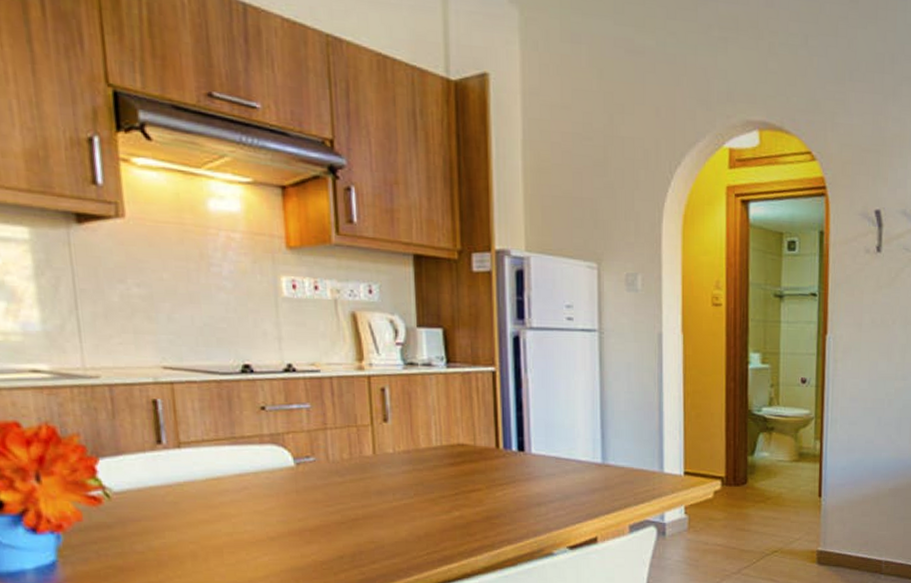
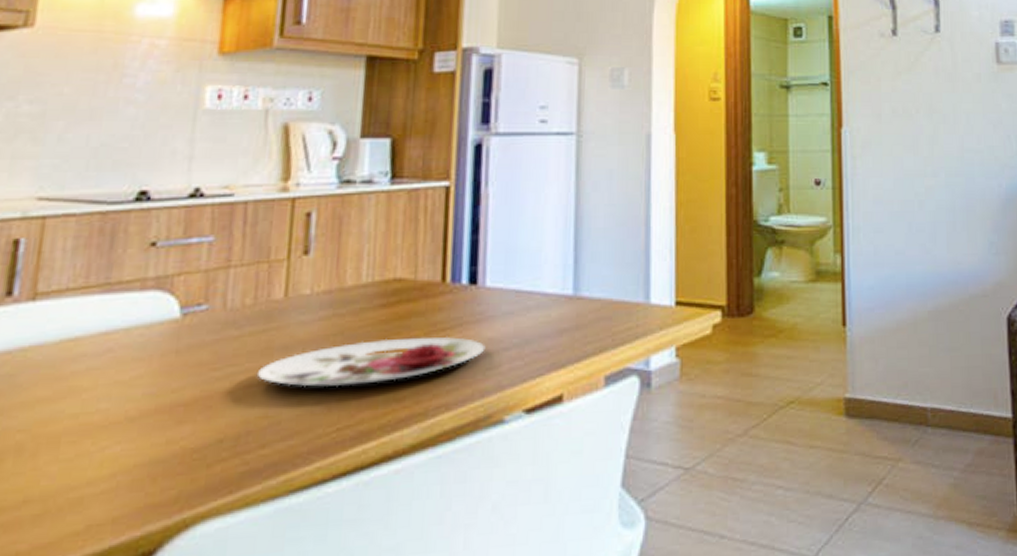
plate: none [360,489,535,523] -> present [256,336,486,387]

